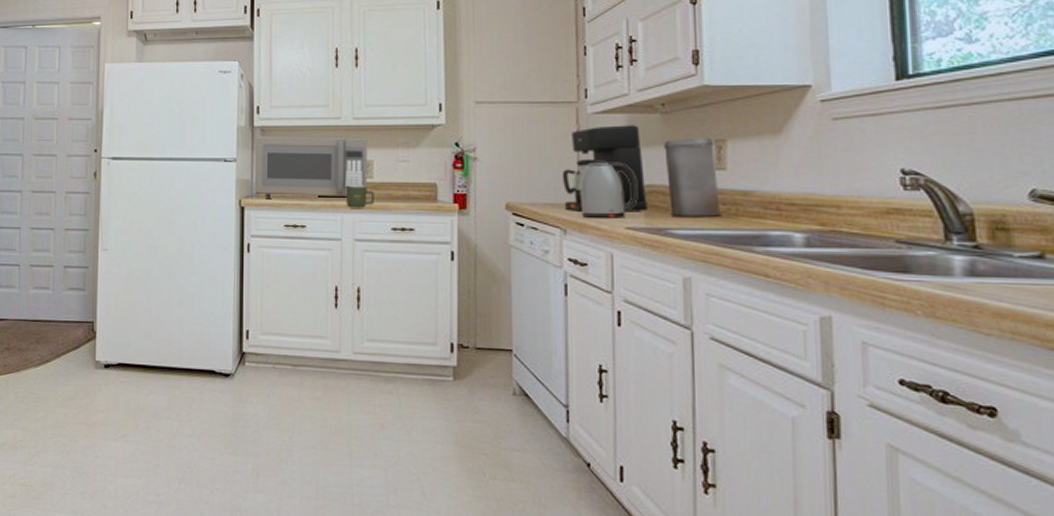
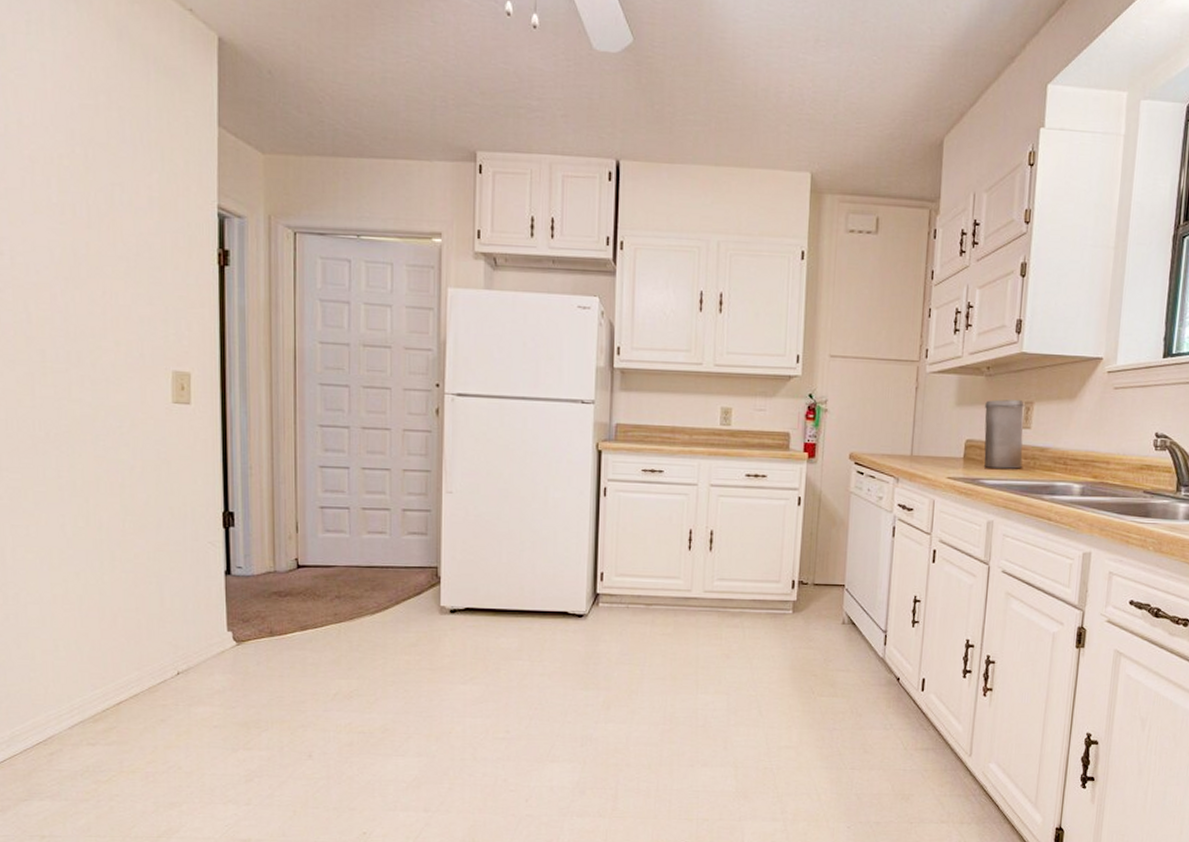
microwave: present [255,136,368,200] -> none [613,378,728,444]
mug: present [347,185,375,209] -> none [704,431,731,456]
coffee maker: present [561,125,647,213] -> none [899,384,968,464]
kettle: present [579,161,638,220] -> none [913,417,961,470]

